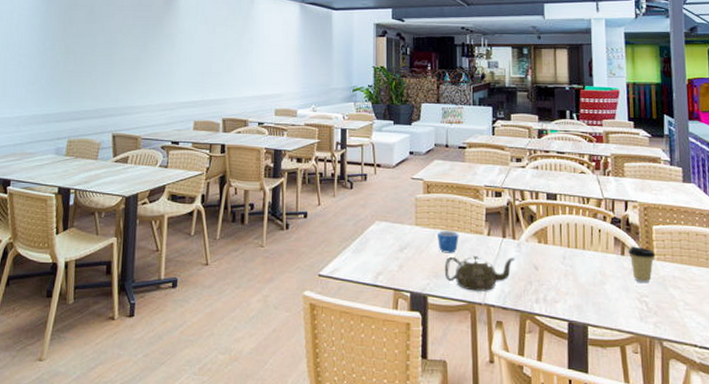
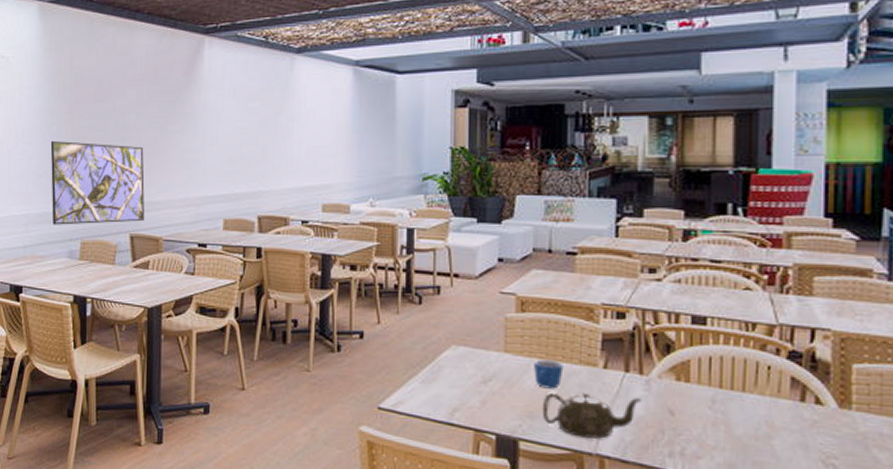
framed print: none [42,53,128,126] -> present [50,140,145,225]
coffee cup: present [628,246,656,284] -> none [812,390,855,441]

